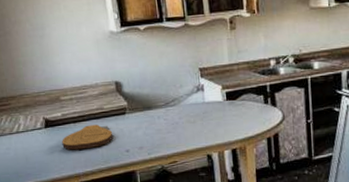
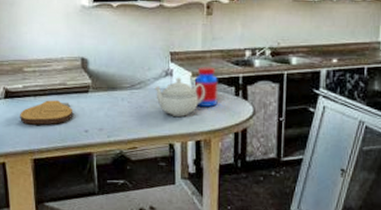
teapot: none [188,91,237,129] -> present [155,77,206,116]
jar: none [226,77,249,117] -> present [195,65,218,107]

